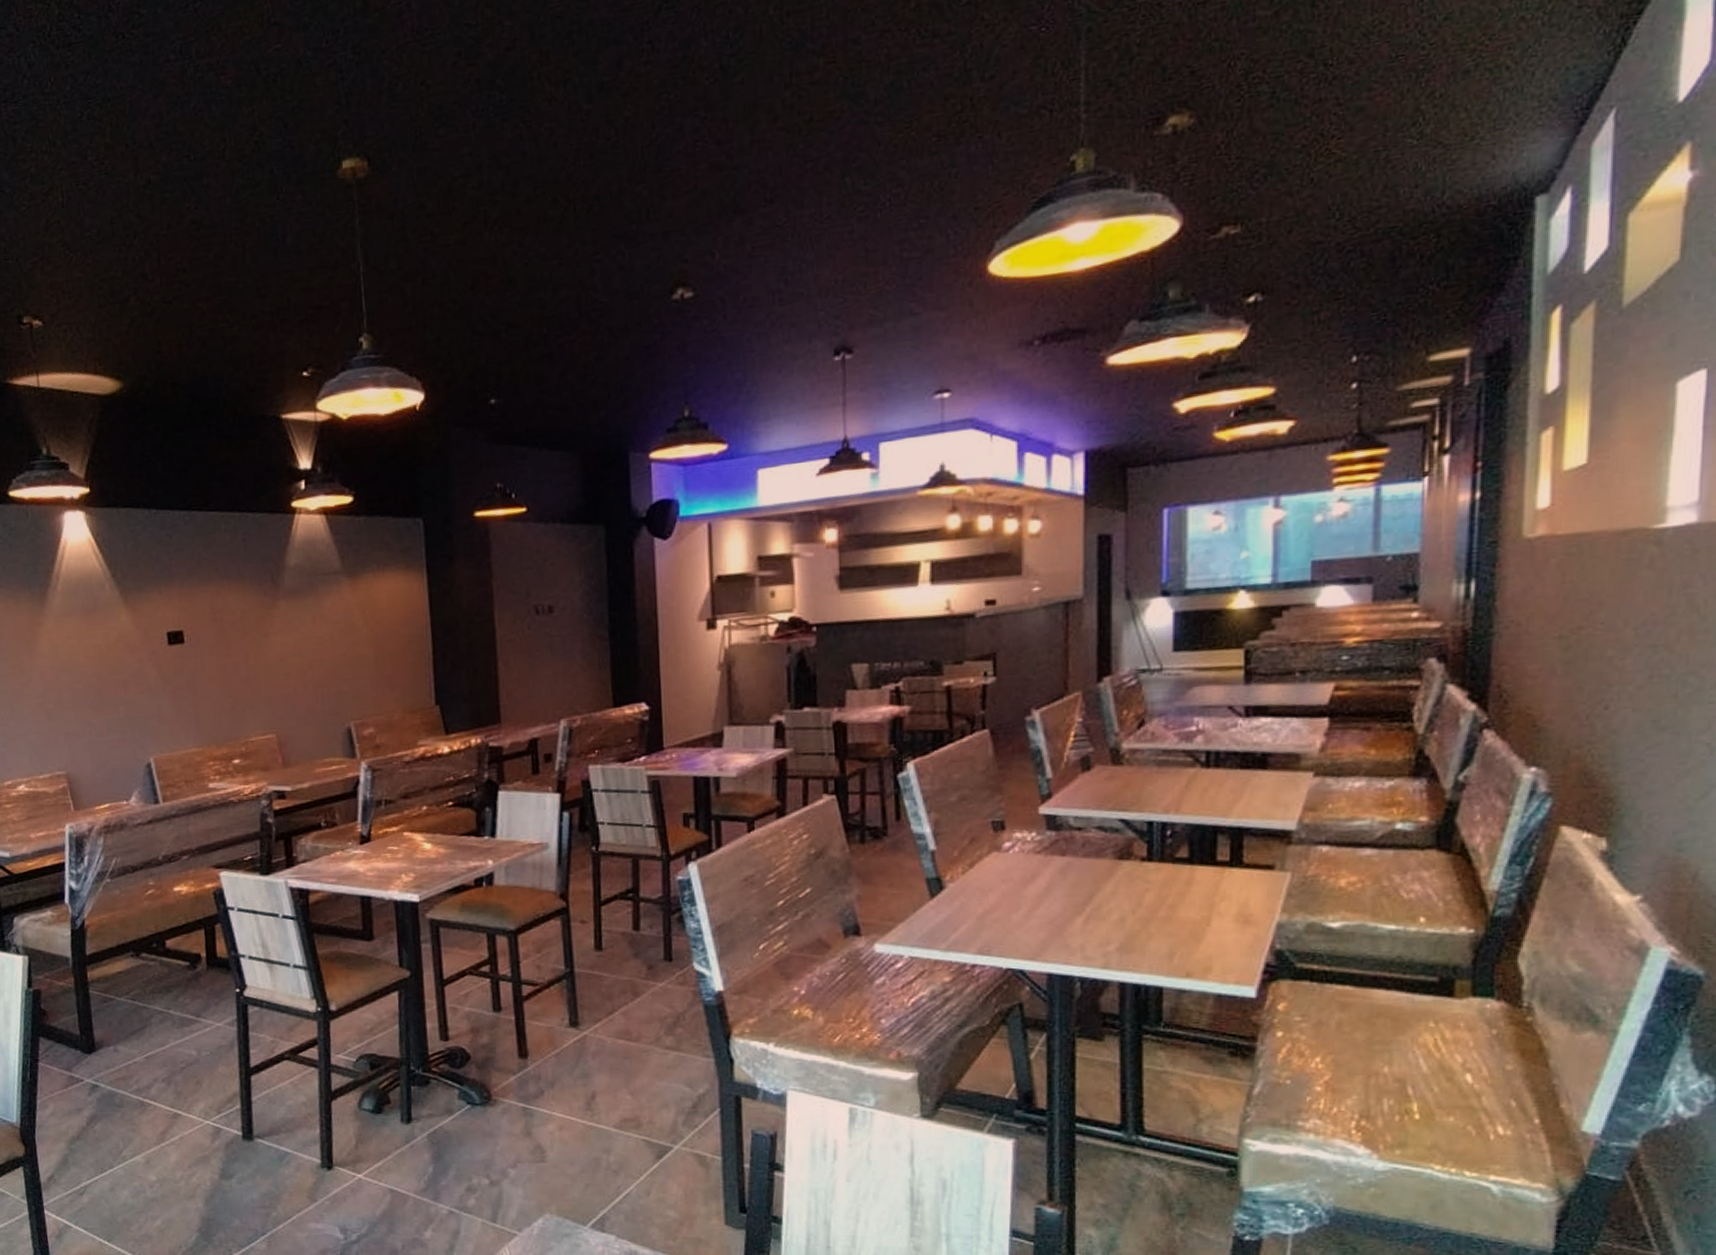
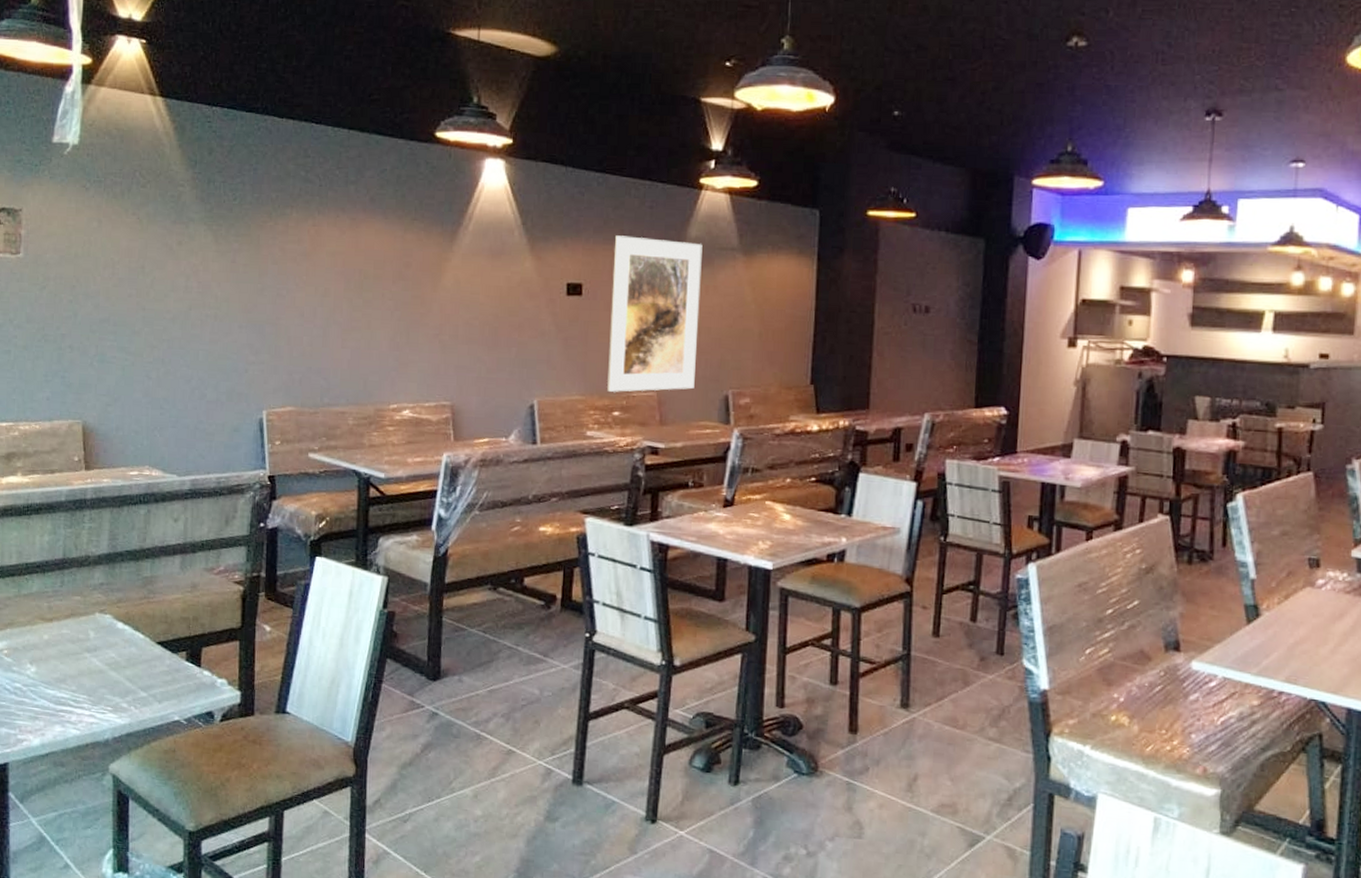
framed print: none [211,571,314,740] -> present [607,235,703,392]

